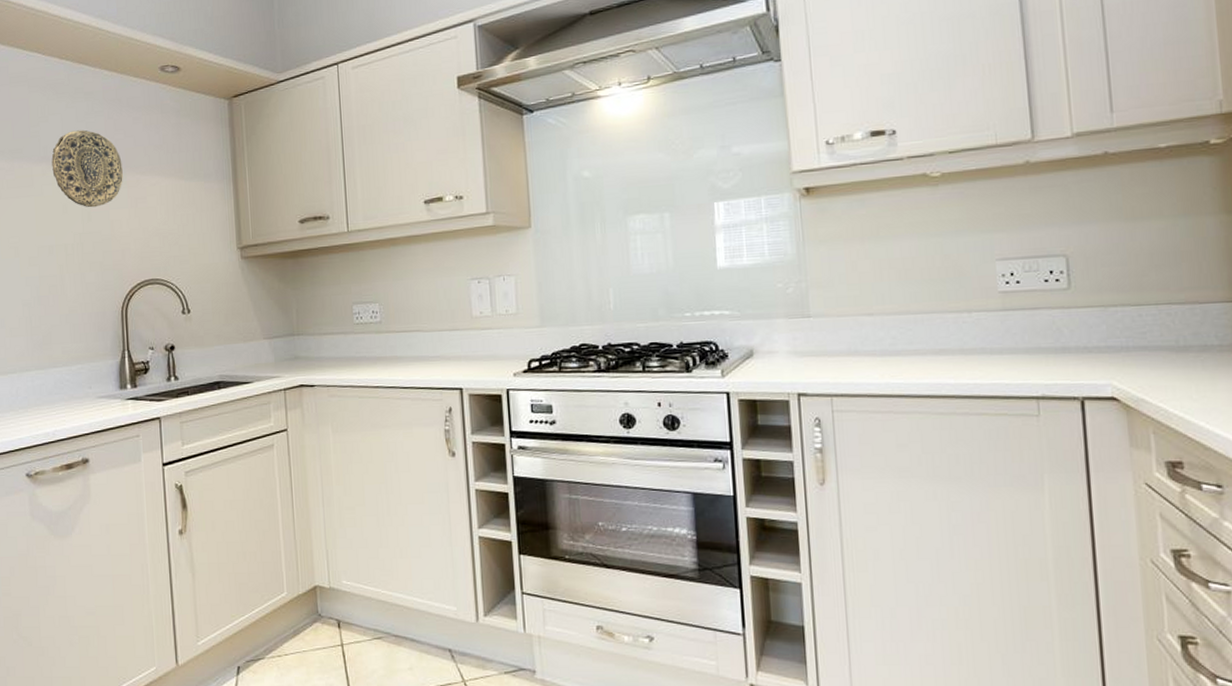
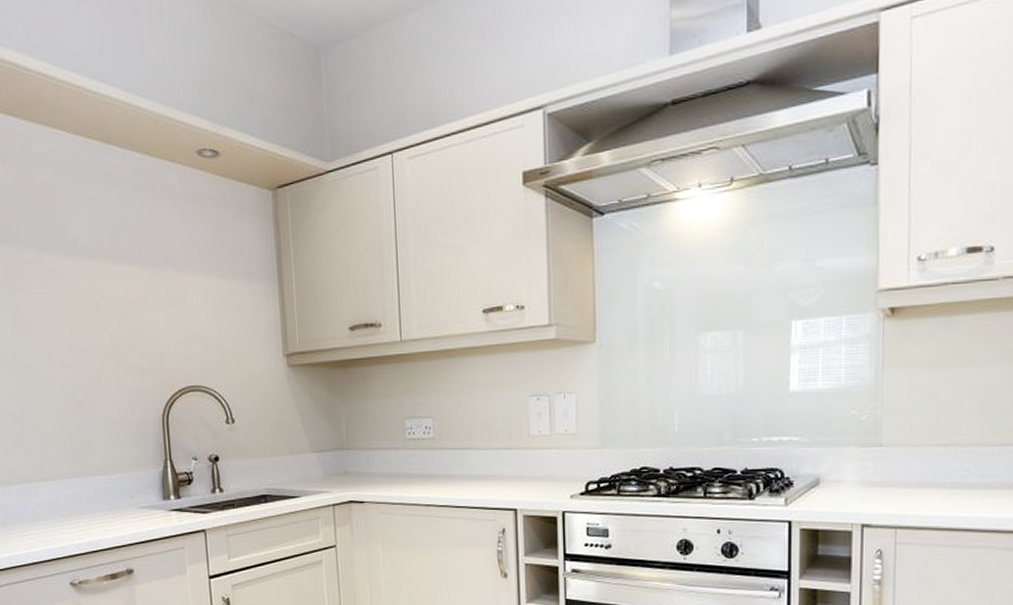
decorative plate: present [52,129,123,208] -> none [82,219,160,307]

